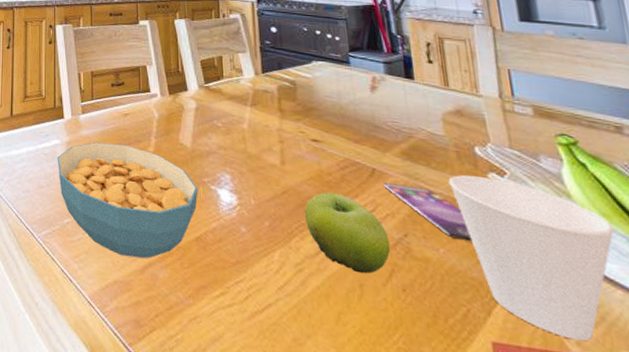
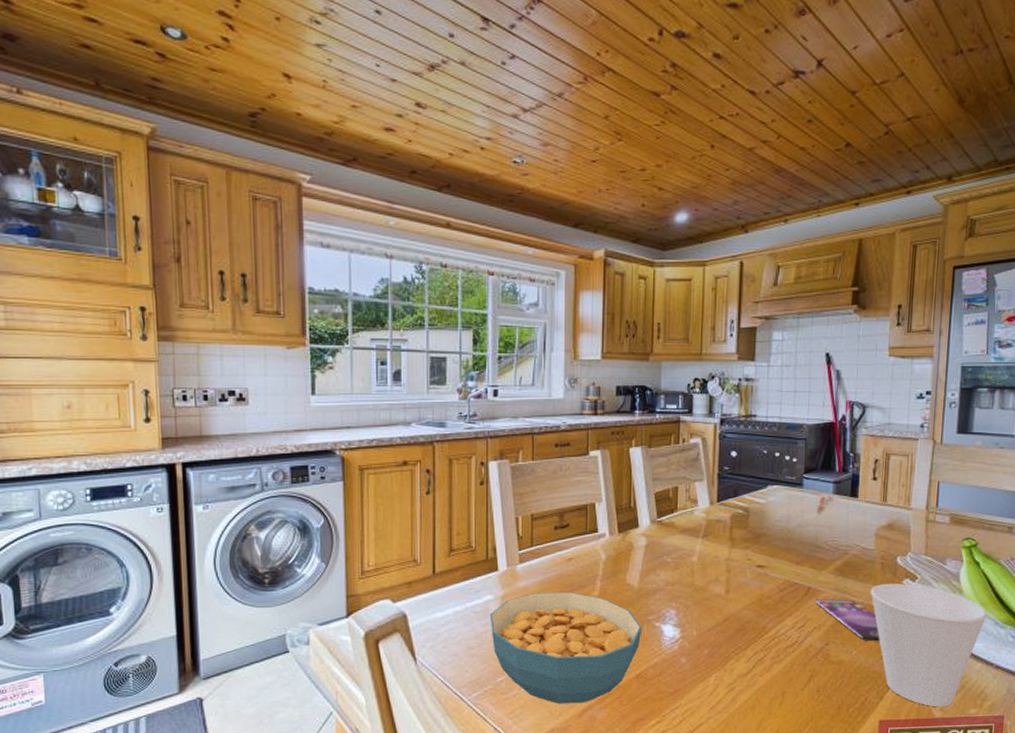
fruit: present [304,192,391,274] -> none [742,614,813,683]

